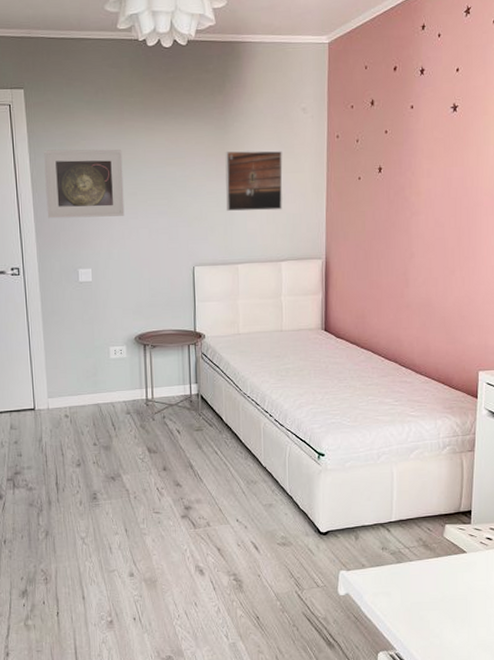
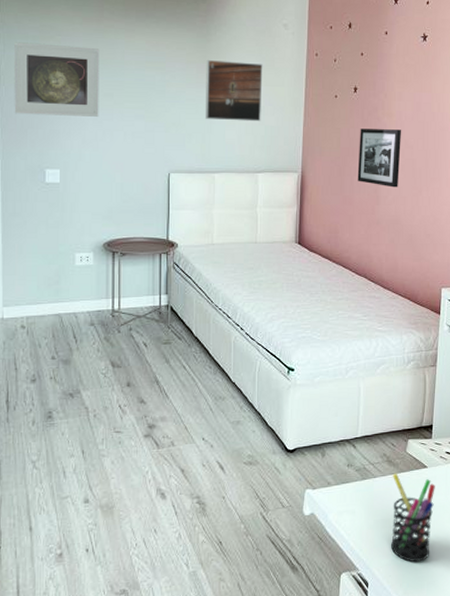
picture frame: none [384,208,432,269] -> present [357,128,402,188]
pen holder: none [428,557,475,645] -> present [390,473,435,563]

